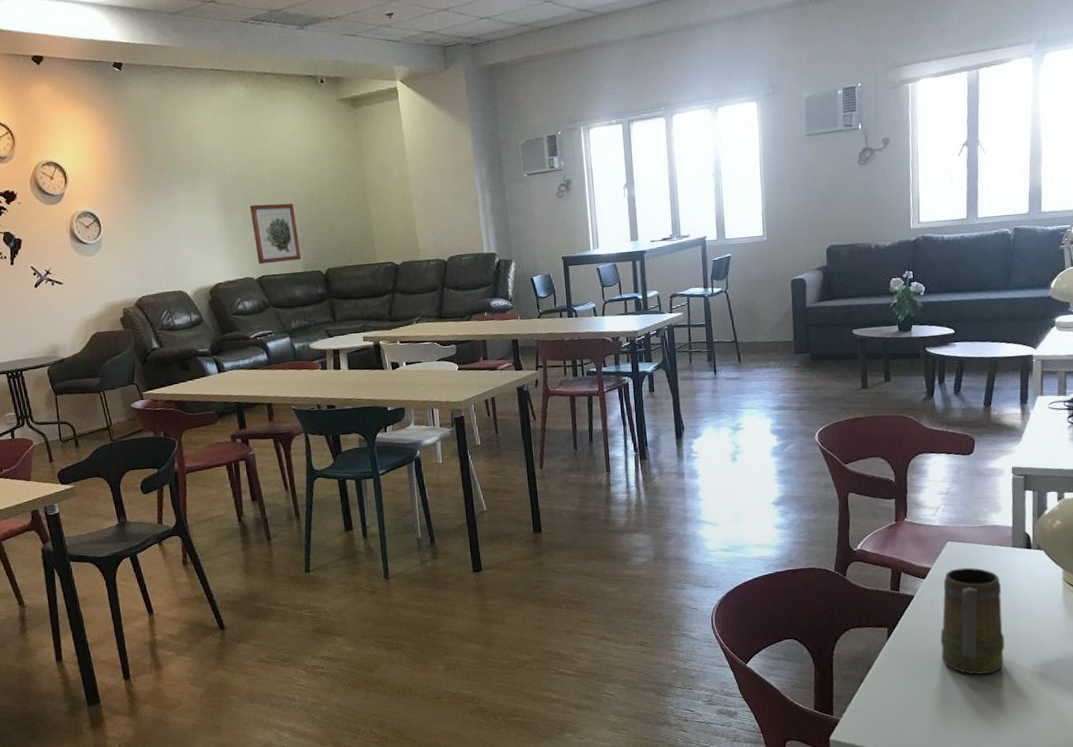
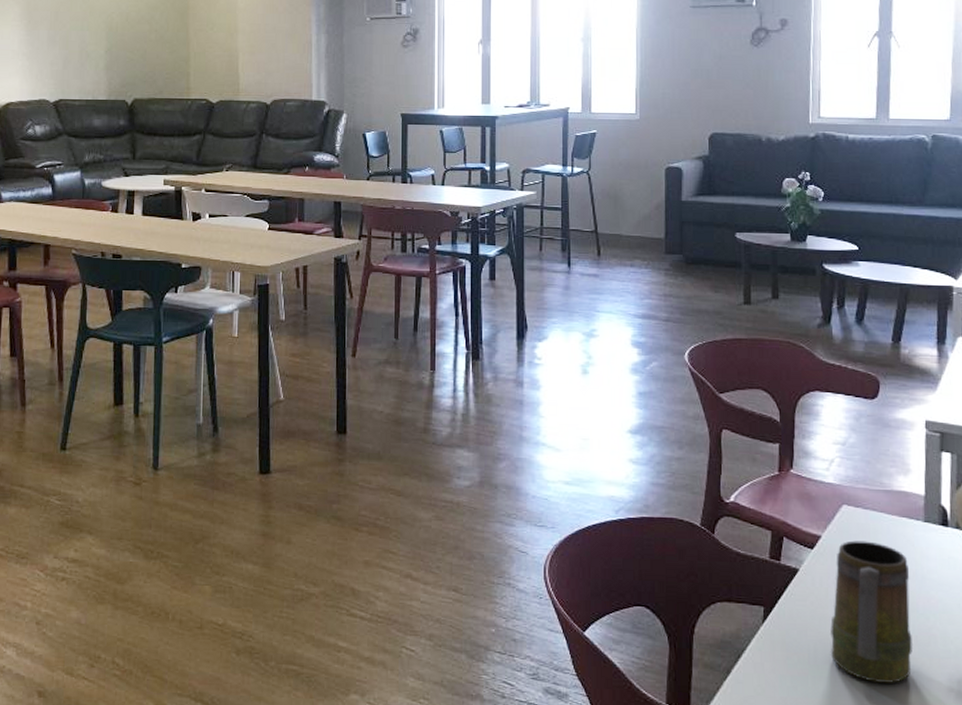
wall art: present [249,203,302,265] -> none [56,21,106,87]

